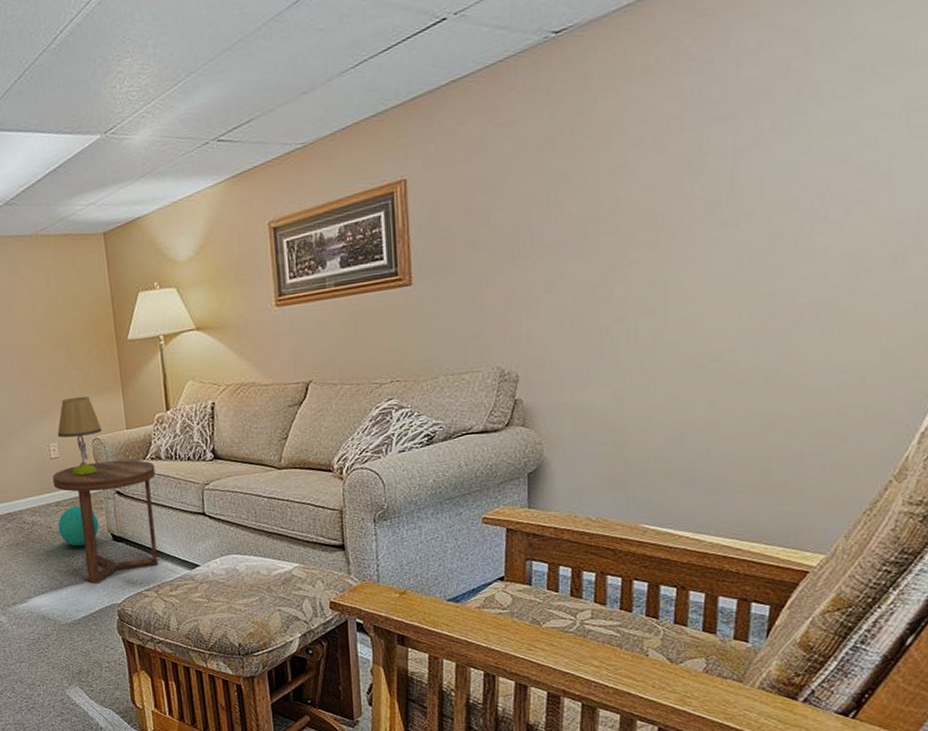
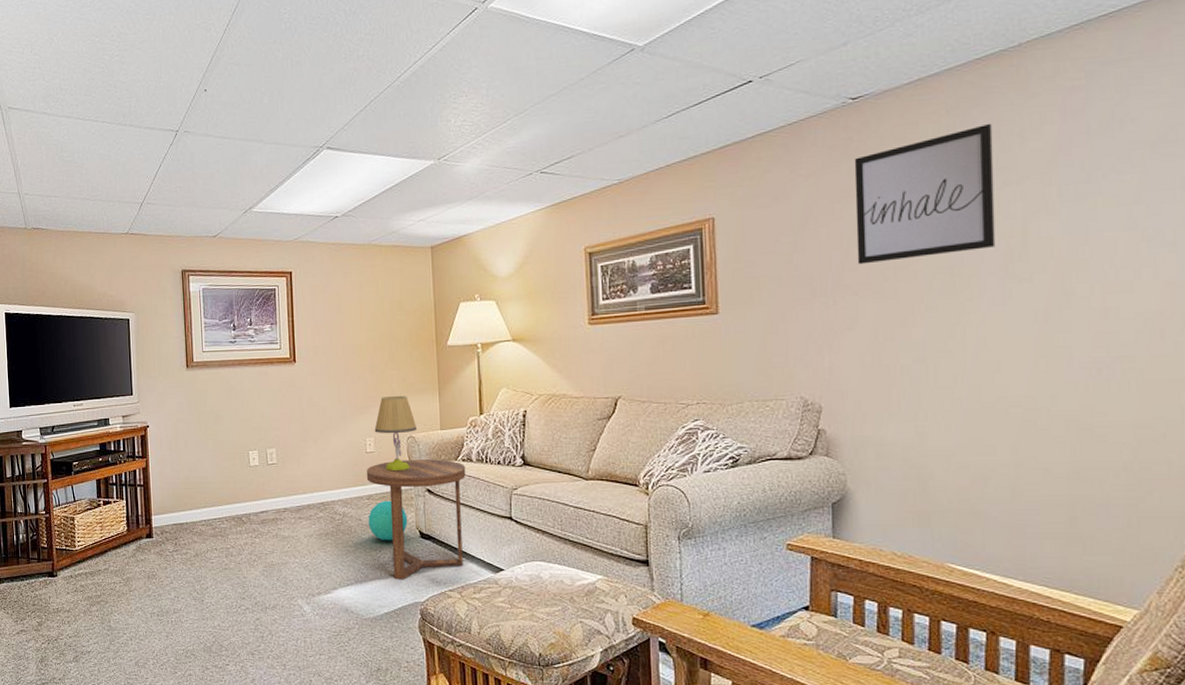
wall art: none [556,51,705,221] -> present [854,123,996,265]

